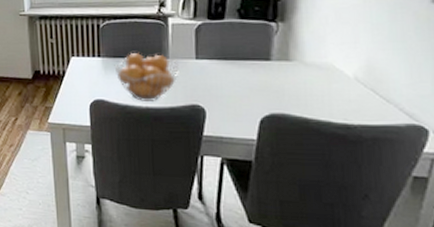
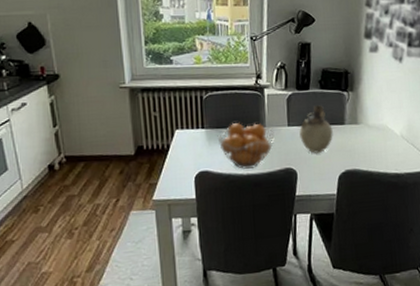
vase: none [210,37,254,91] -> present [299,105,333,153]

